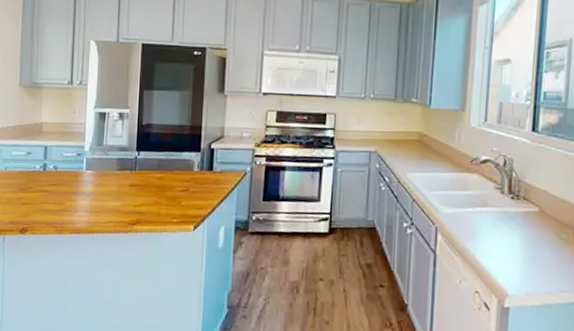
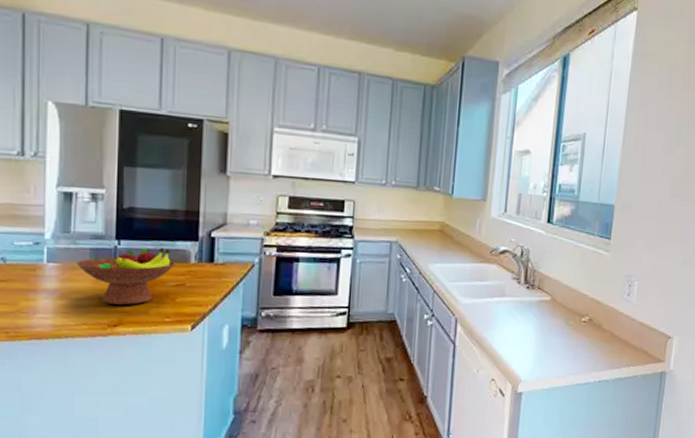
fruit bowl: none [106,157,182,207] -> present [76,247,176,305]

